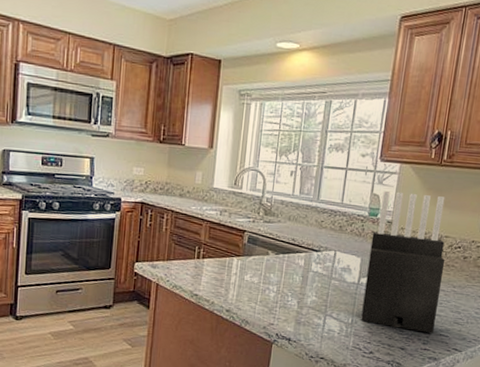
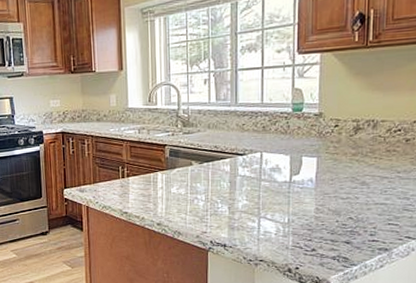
knife block: present [361,190,446,333] -> none [298,80,385,224]

